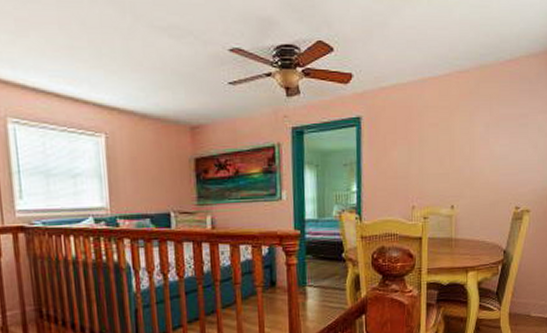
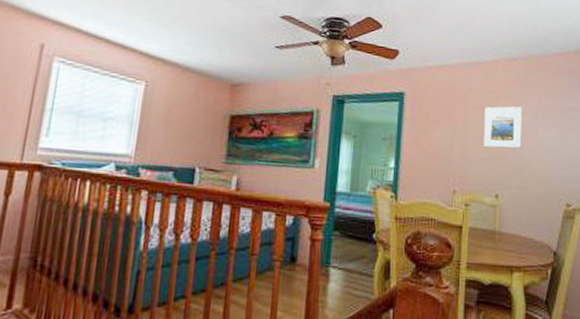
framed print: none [439,118,475,162] -> present [484,106,522,148]

